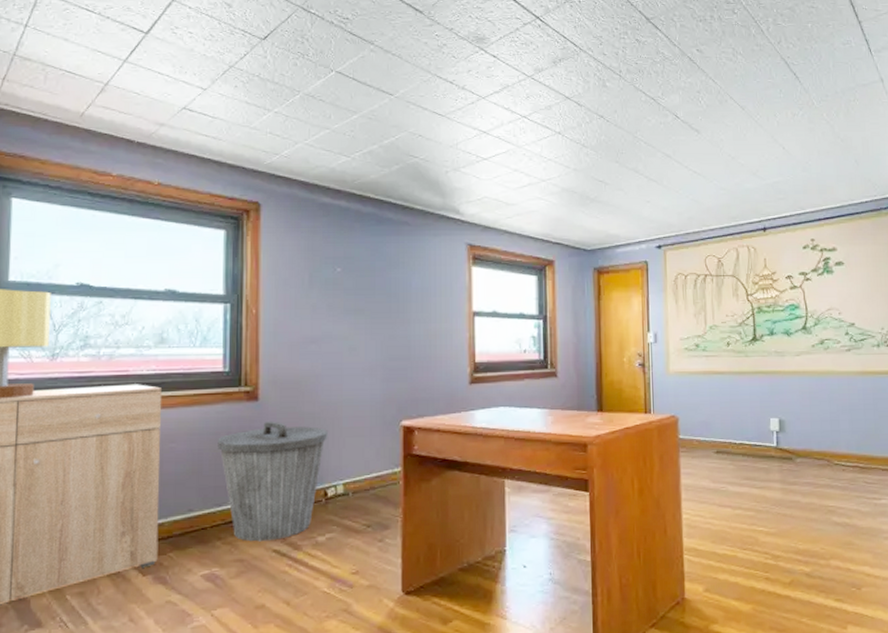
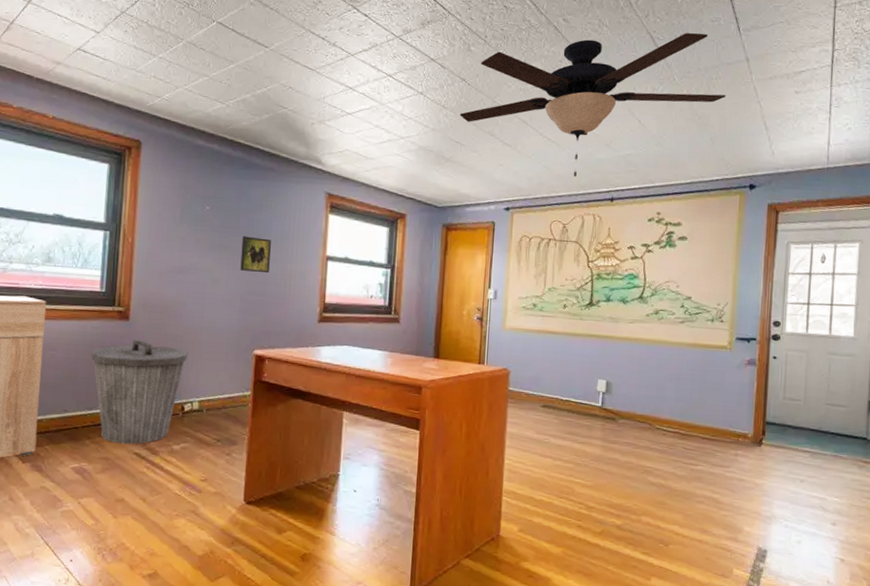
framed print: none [379,297,411,335] -> present [240,236,271,272]
ceiling fan: none [601,57,866,209] -> present [459,33,727,177]

